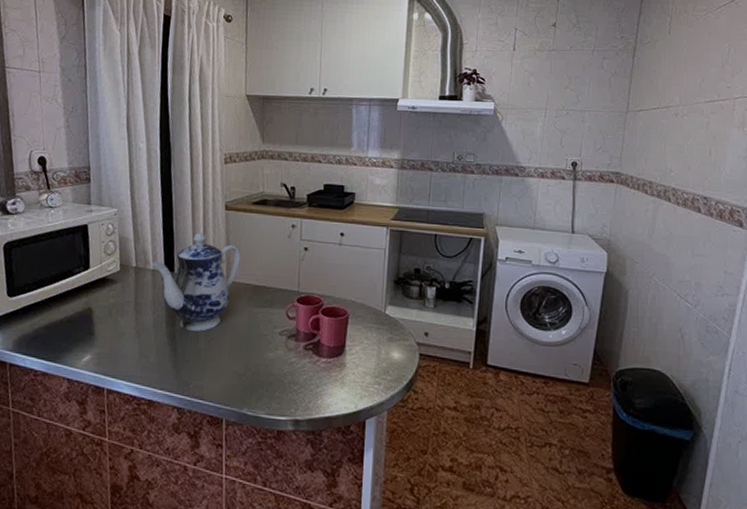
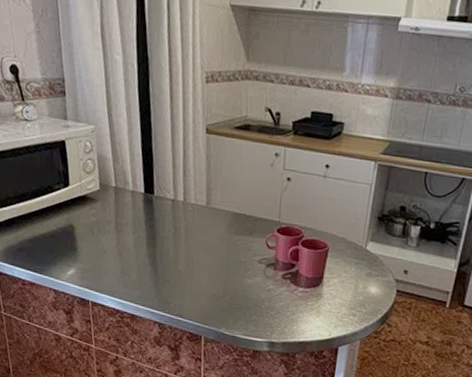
teapot: present [151,233,241,332] -> none [131,156,221,255]

